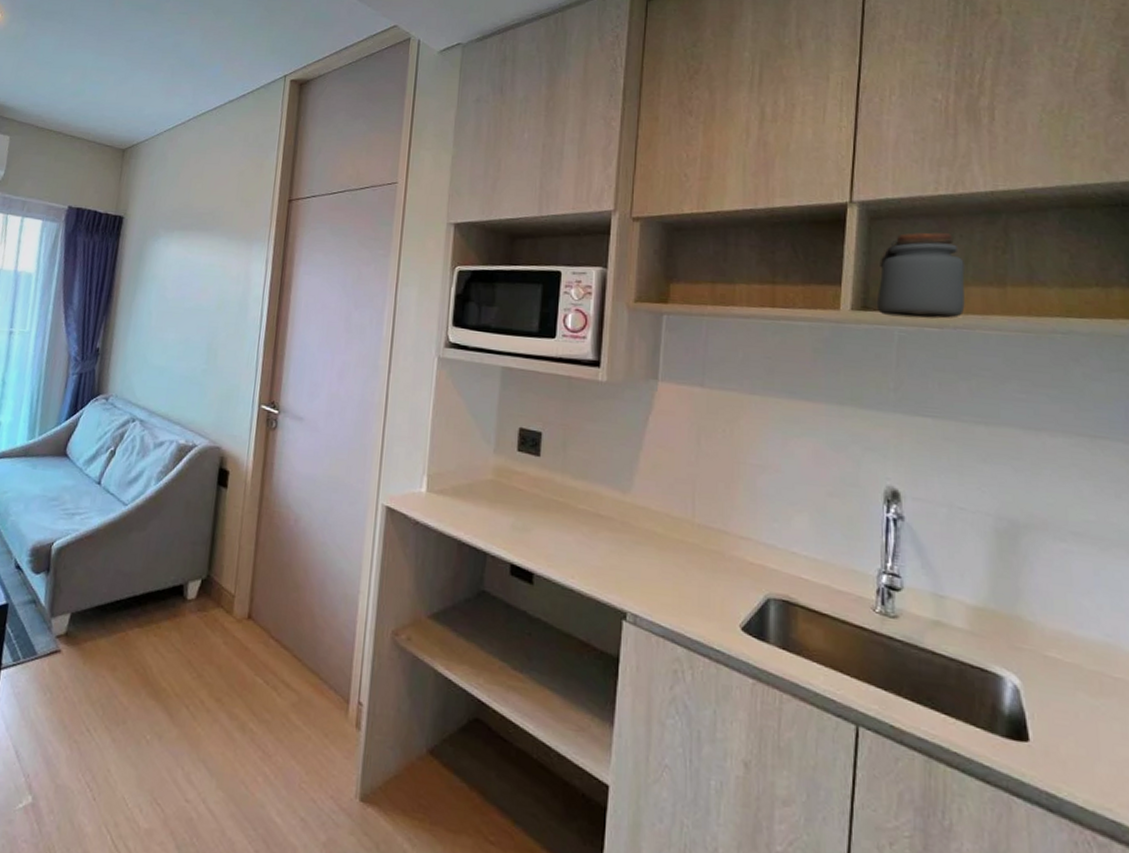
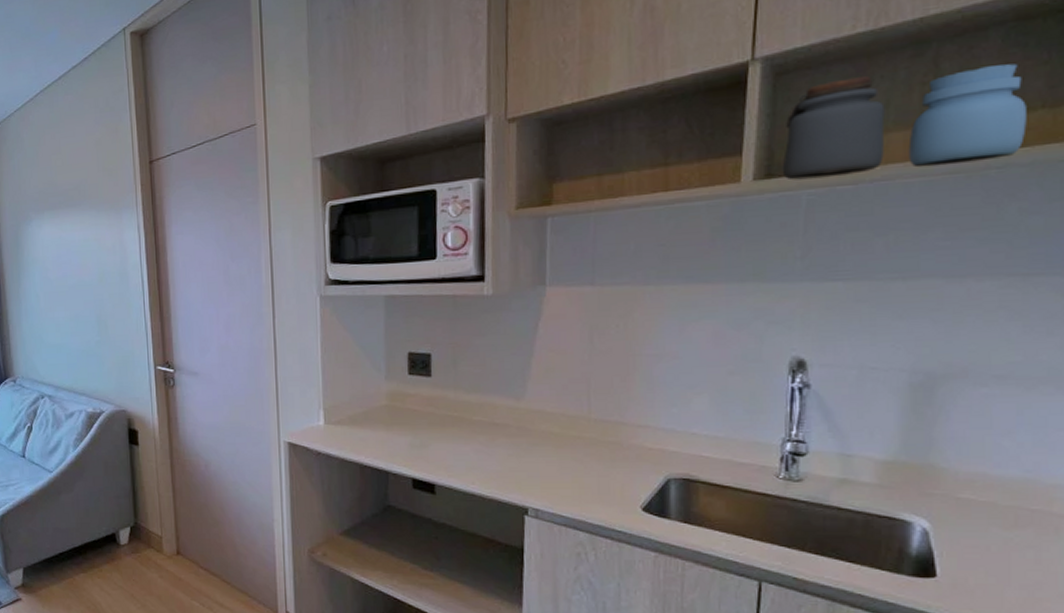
jar: none [985,242,1085,325] -> present [908,63,1027,168]

